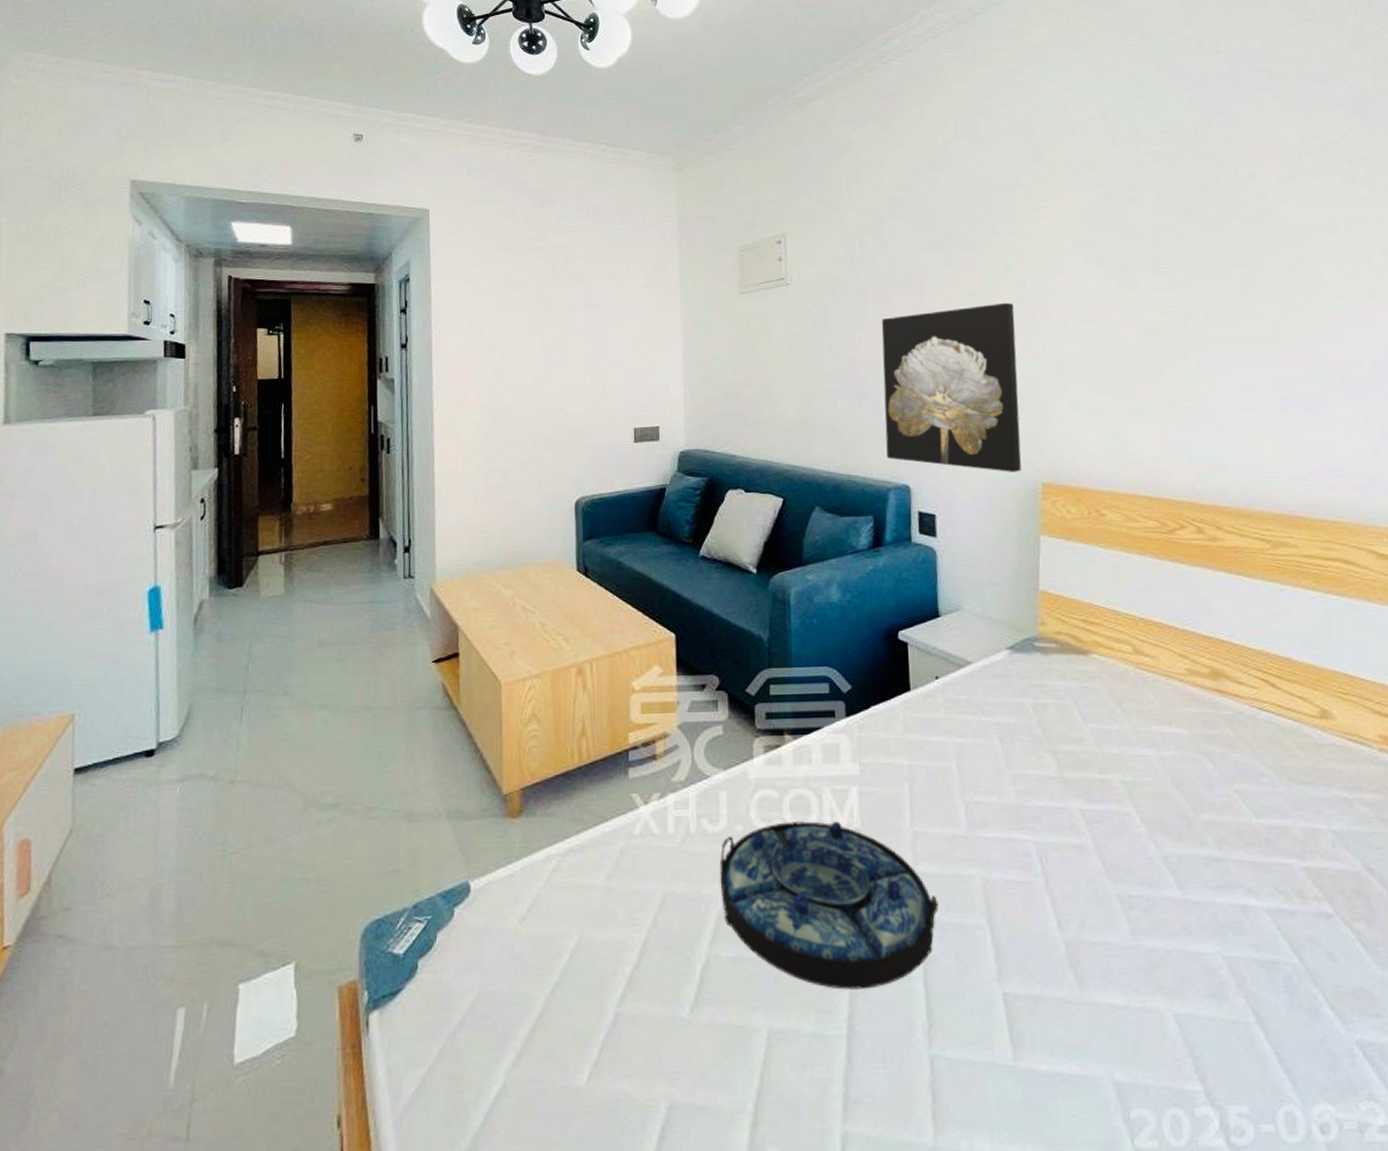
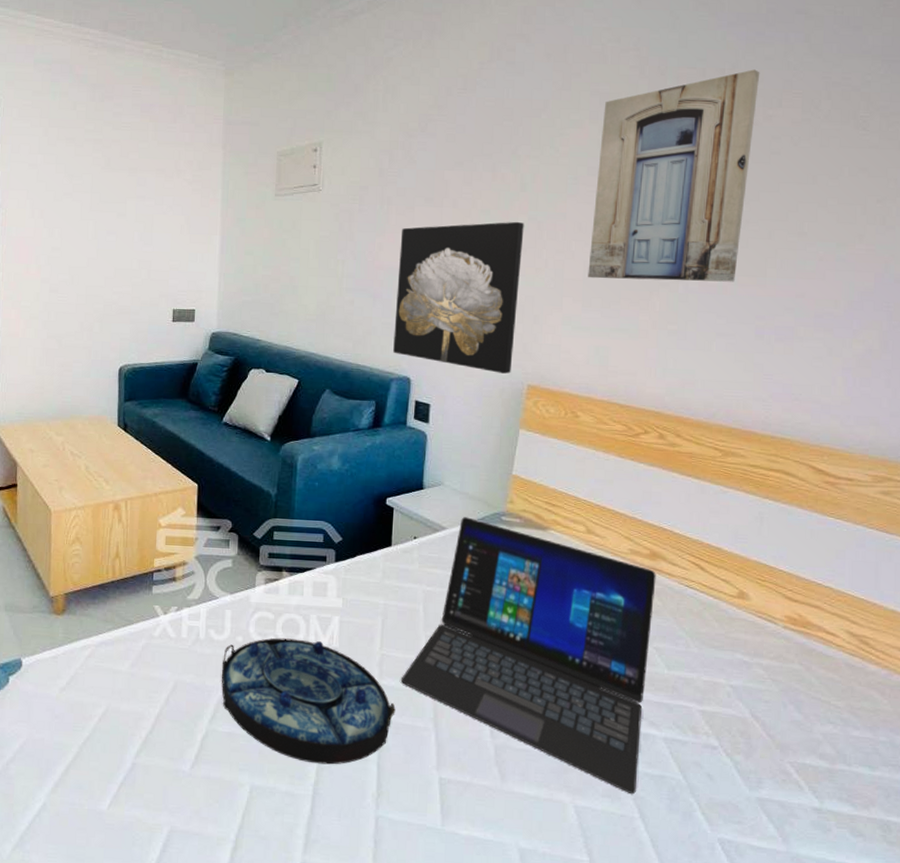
laptop: none [940,646,1246,989] -> present [400,517,656,794]
wall art: none [1080,129,1249,358] -> present [588,69,760,282]

